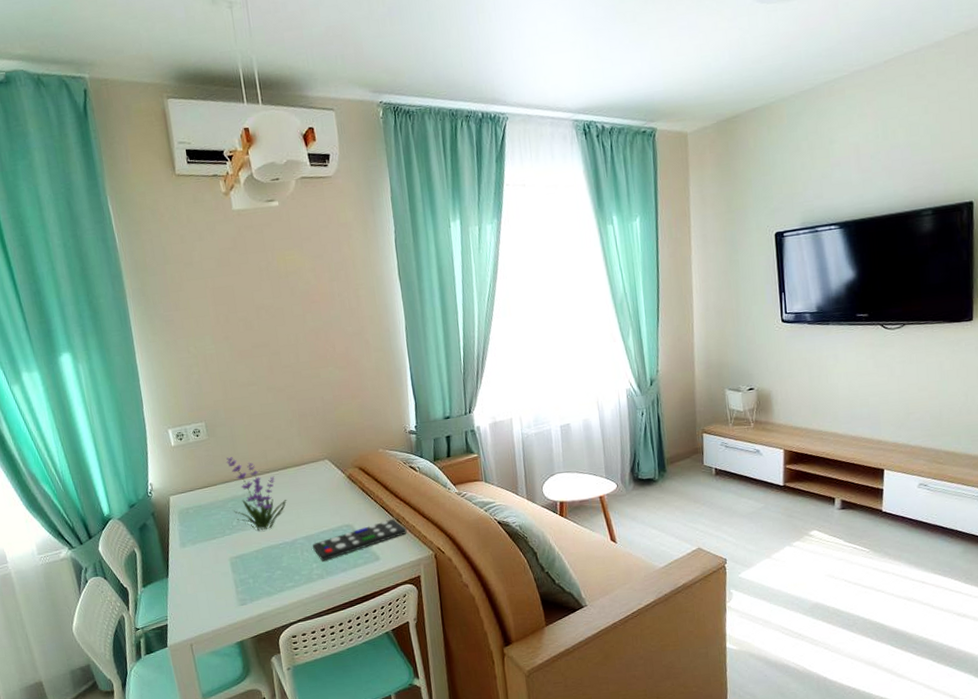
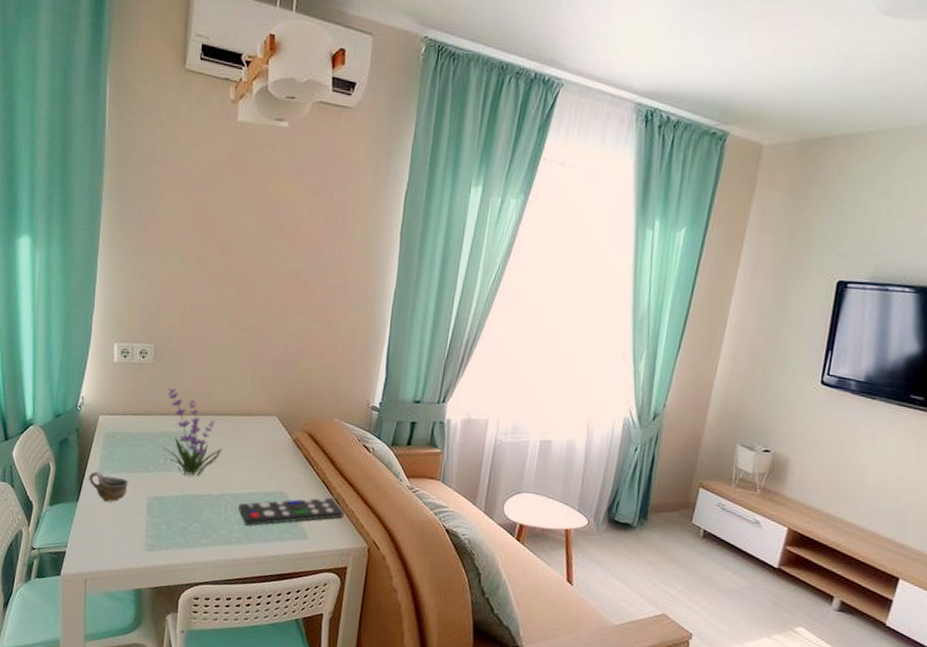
cup: none [173,546,211,571] -> present [89,471,129,502]

